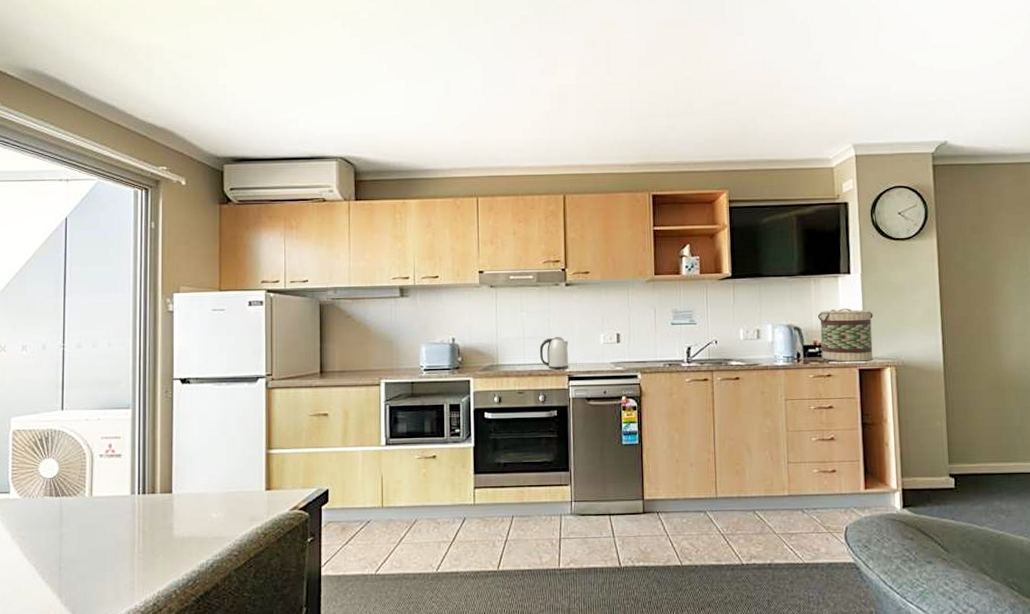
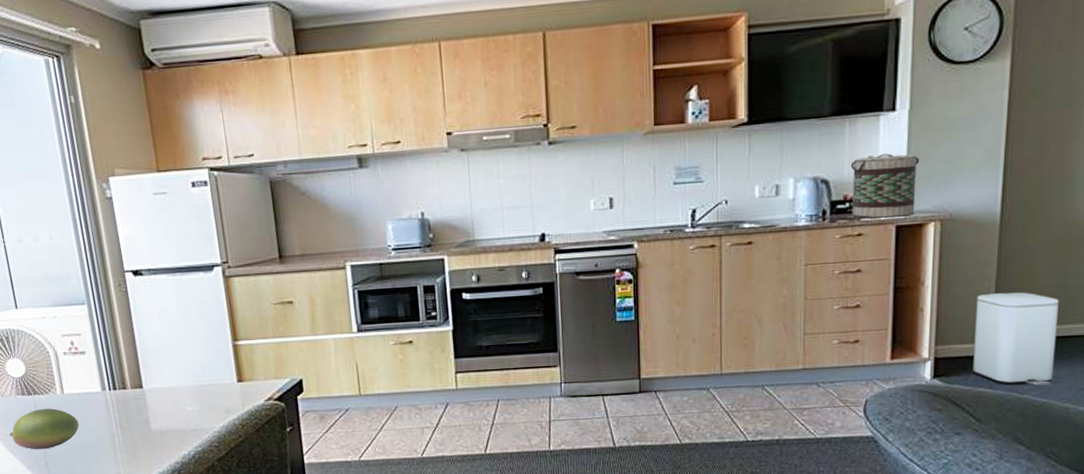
fruit: none [28,510,101,554] -> present [9,408,80,450]
kettle: present [539,337,569,370] -> none [520,205,555,243]
pedal bin: none [932,431,1005,518] -> present [973,292,1059,386]

